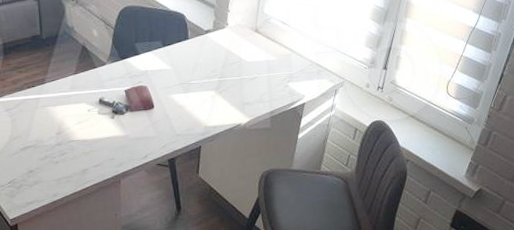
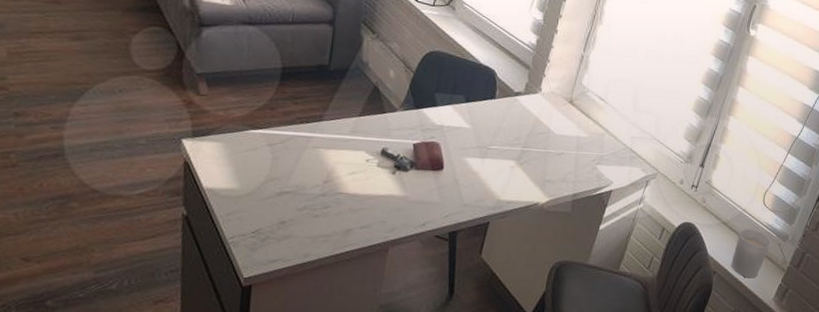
candle holder: none [422,117,458,161] -> present [731,228,771,279]

